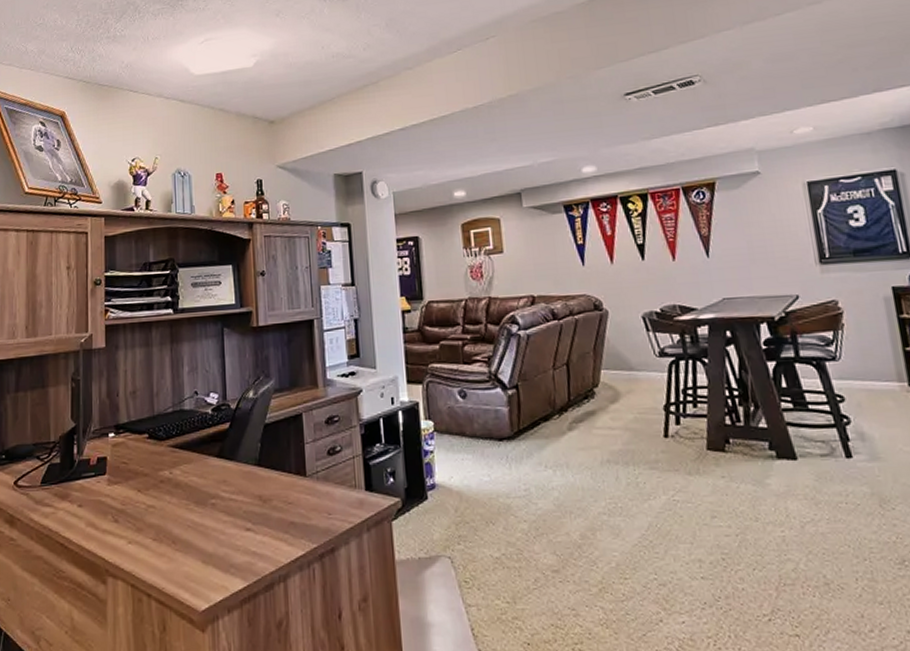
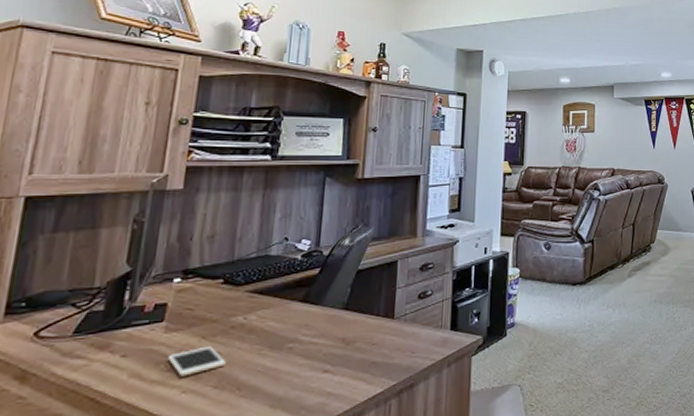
cell phone: none [114,499,160,528] -> present [168,346,226,377]

